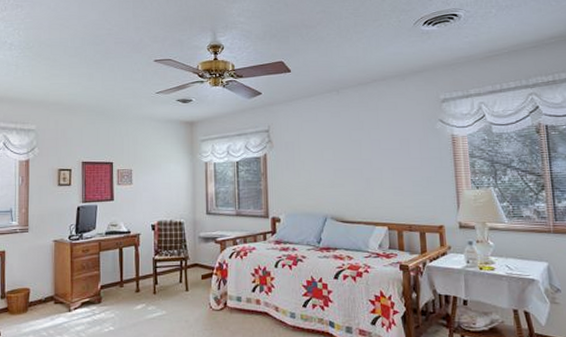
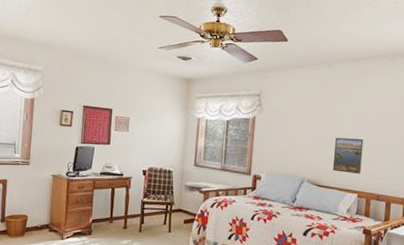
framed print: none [355,166,388,205] -> present [332,137,364,174]

